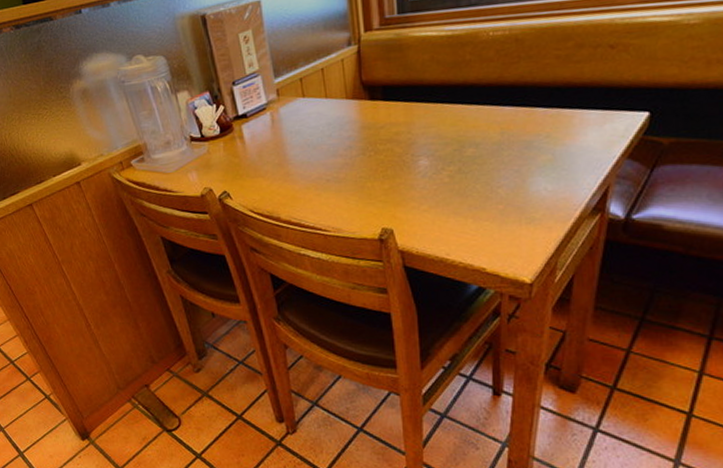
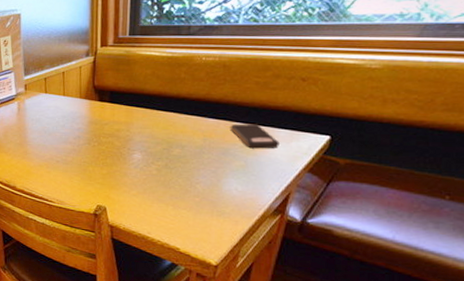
phone: none [530,107,591,137] -> present [230,124,280,148]

